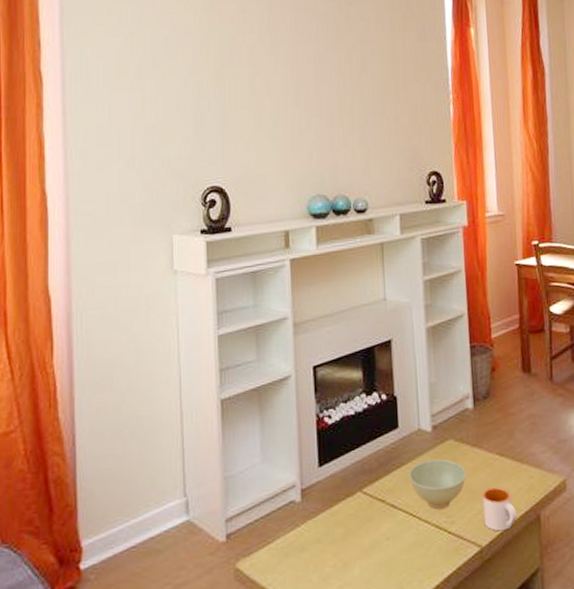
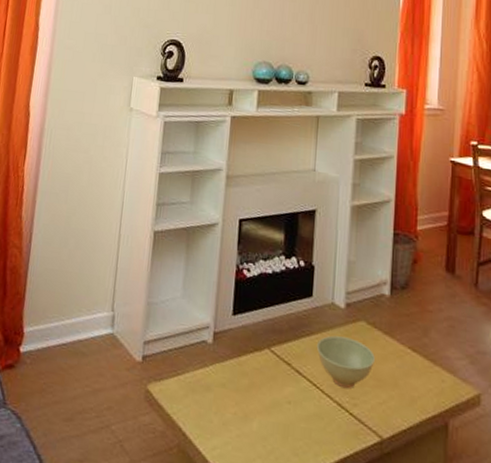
mug: present [482,487,517,532] -> none [388,380,423,429]

